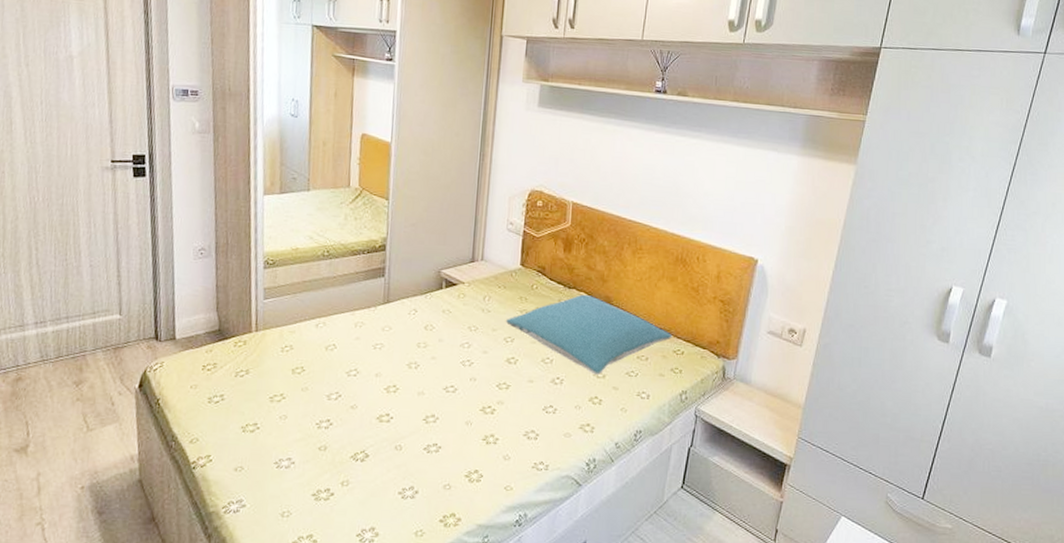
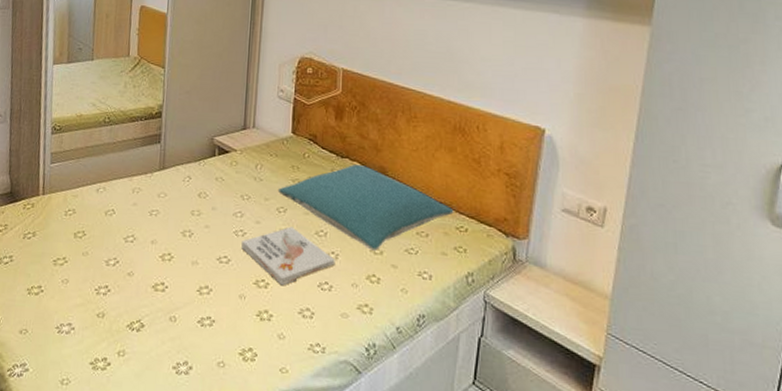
book: none [468,355,560,411] -> present [241,226,335,286]

